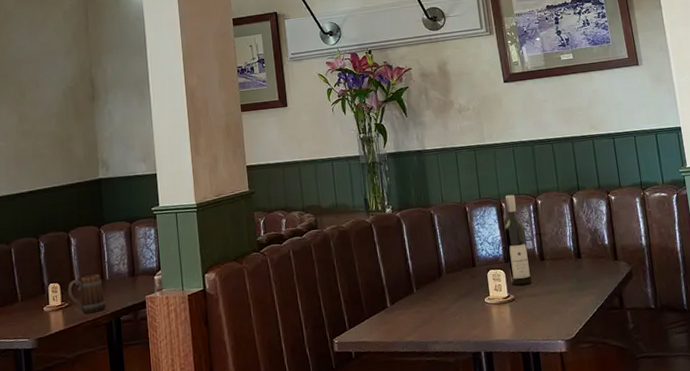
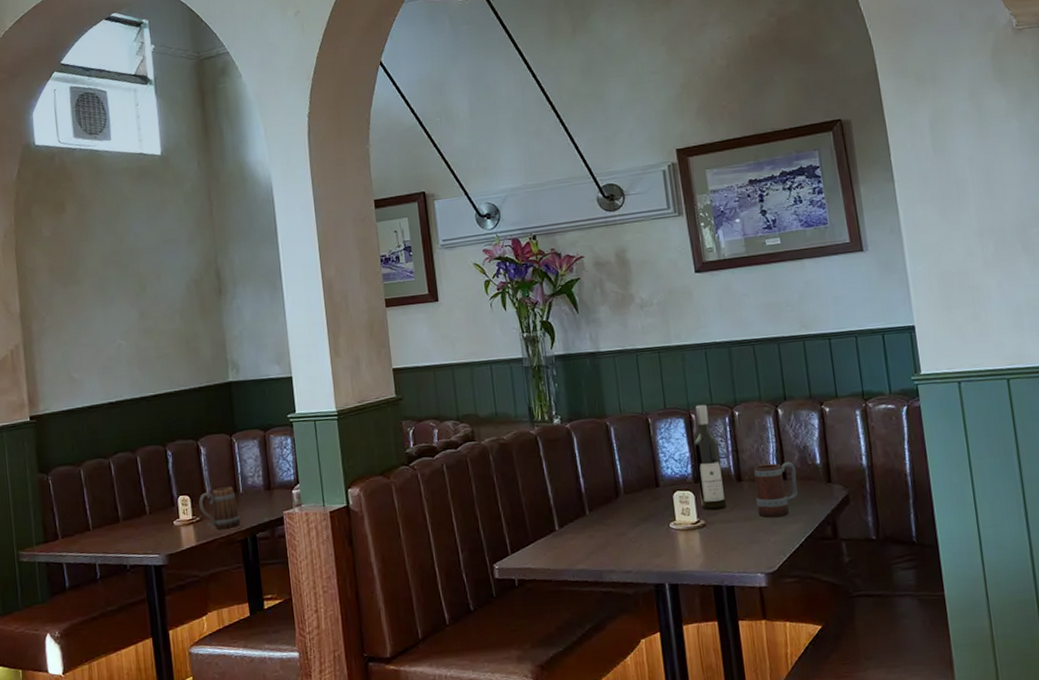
beer mug: none [554,243,591,292] -> present [754,462,798,518]

